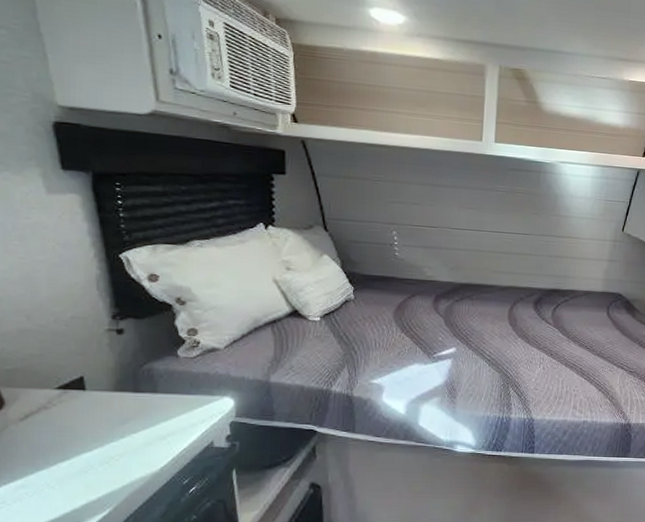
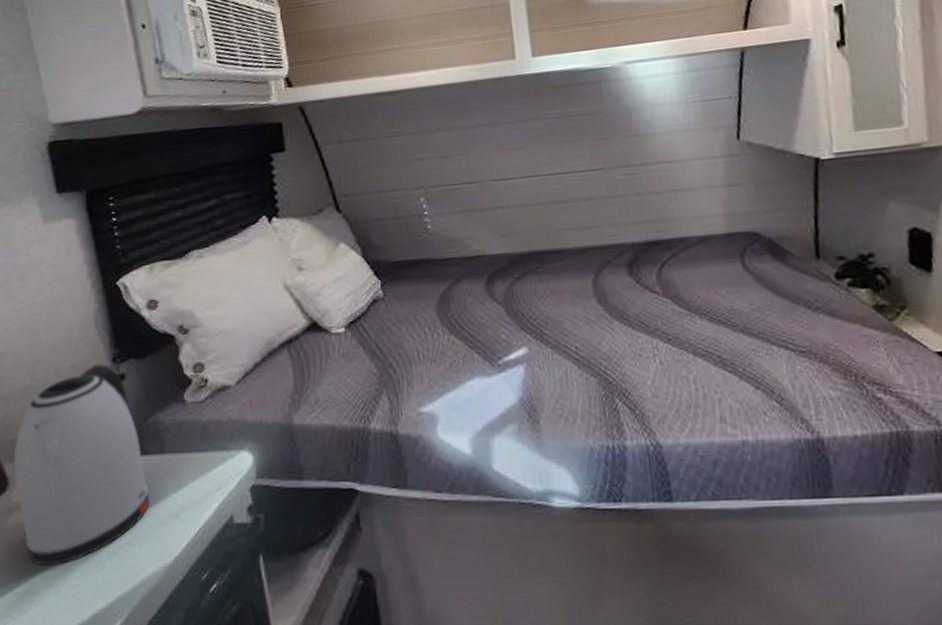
kettle: none [10,318,140,468] -> present [13,364,149,566]

